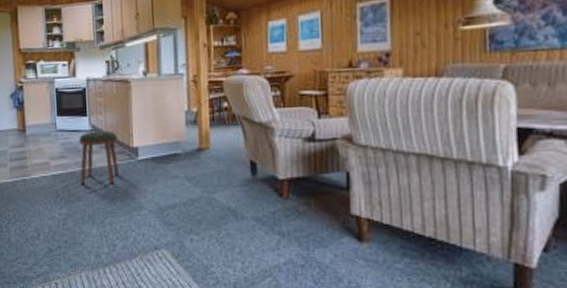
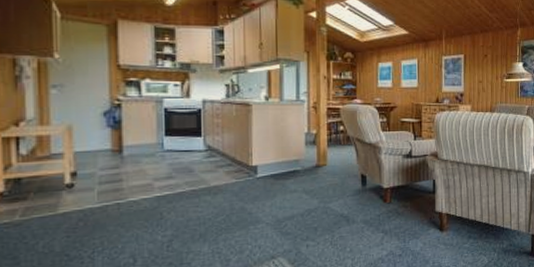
stool: present [79,130,120,185] -> none [191,150,237,205]

